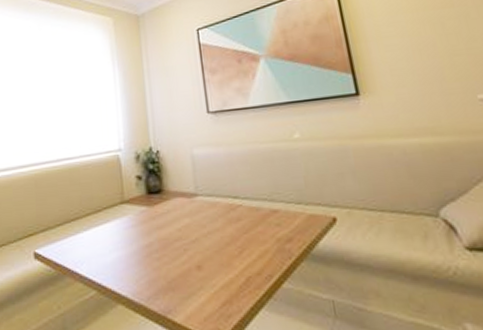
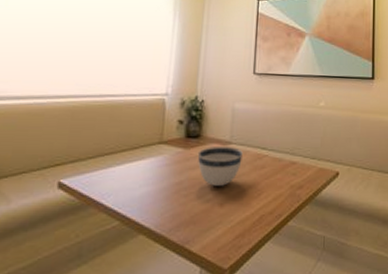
bowl: none [162,198,213,246] -> present [197,145,243,186]

